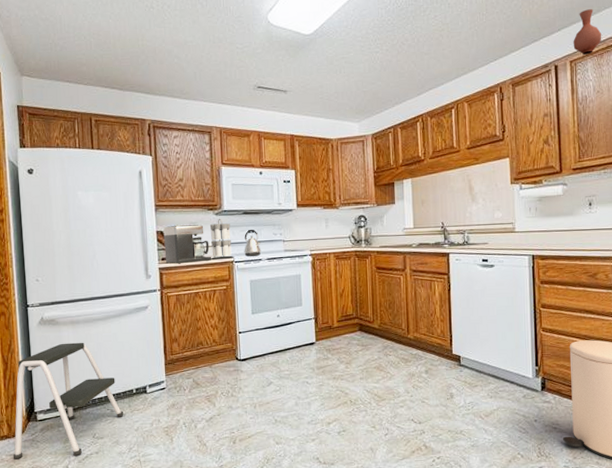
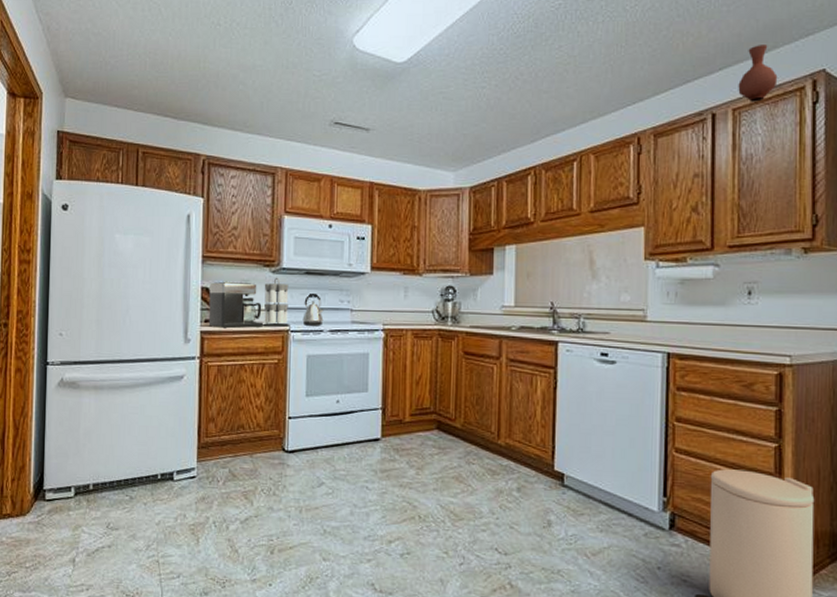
step stool: present [13,342,124,460] -> none [14,411,145,547]

